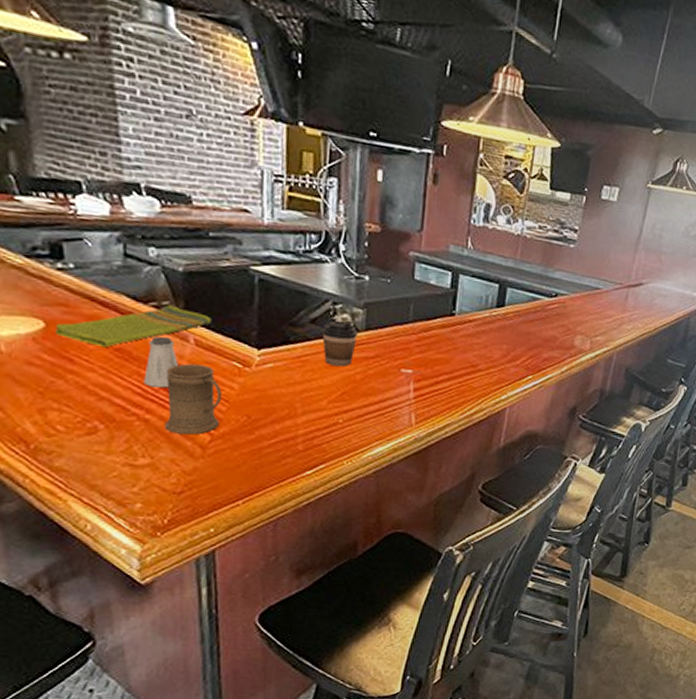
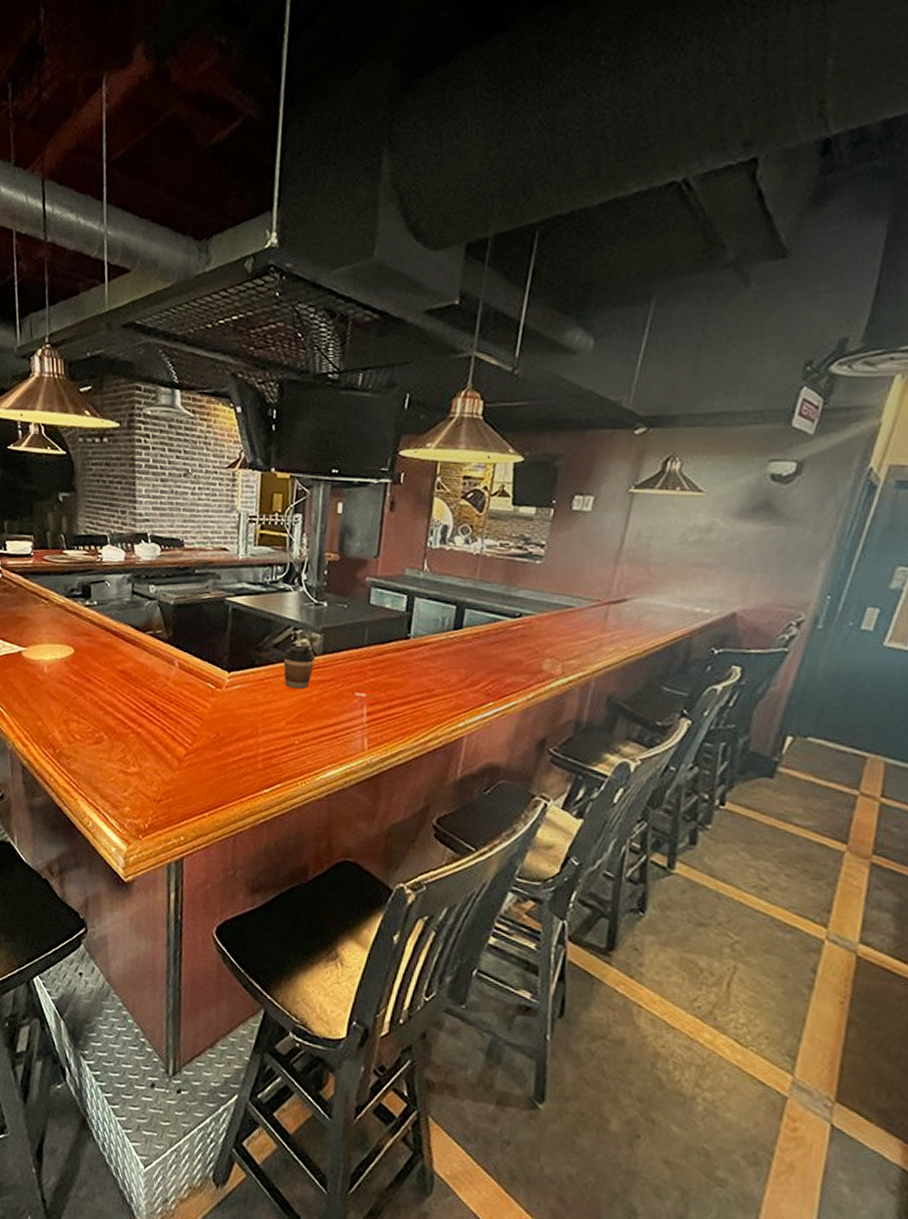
dish towel: present [55,305,212,348] -> none [80,633,193,670]
saltshaker: present [144,336,178,388] -> none [138,660,165,706]
mug: present [164,363,223,435] -> none [151,684,198,749]

